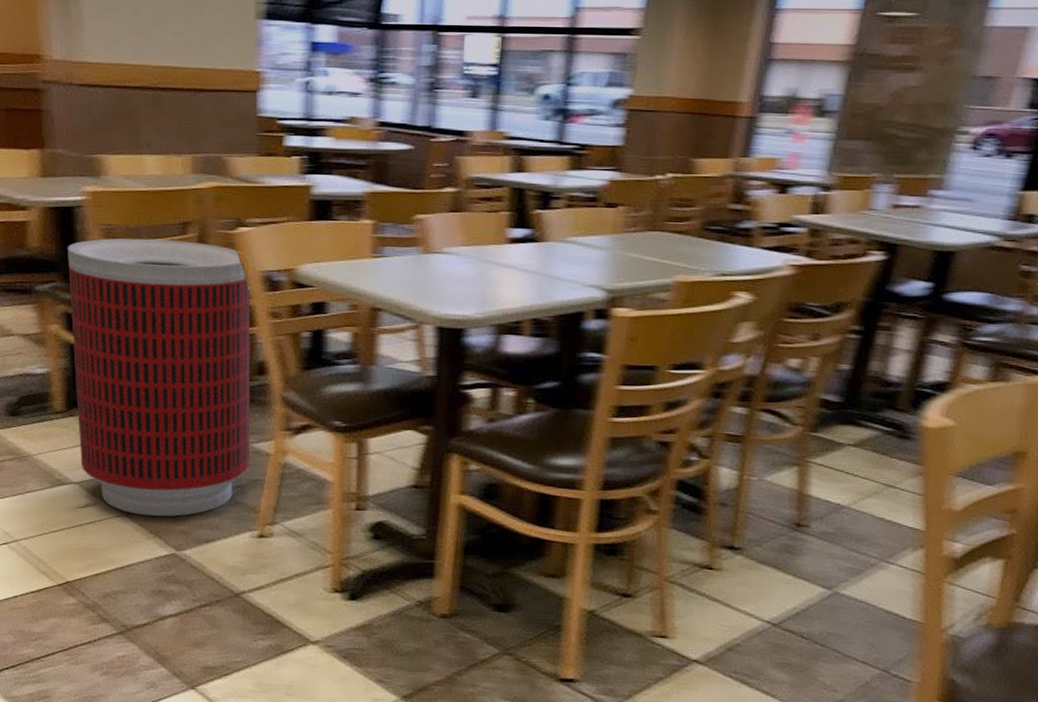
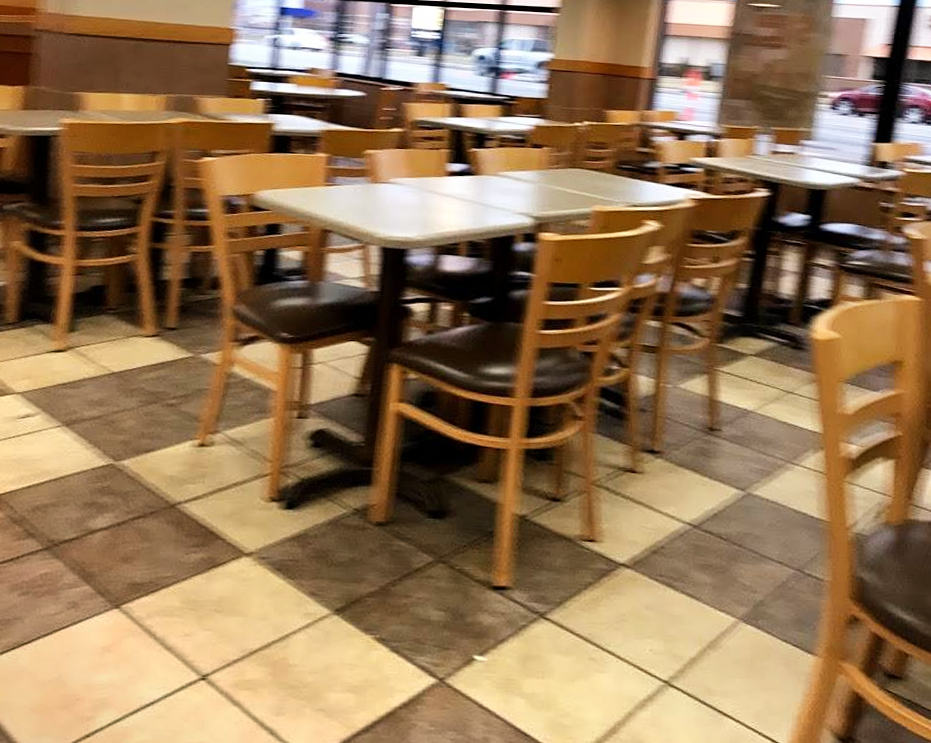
trash can: present [68,238,251,517] -> none [26,164,211,427]

